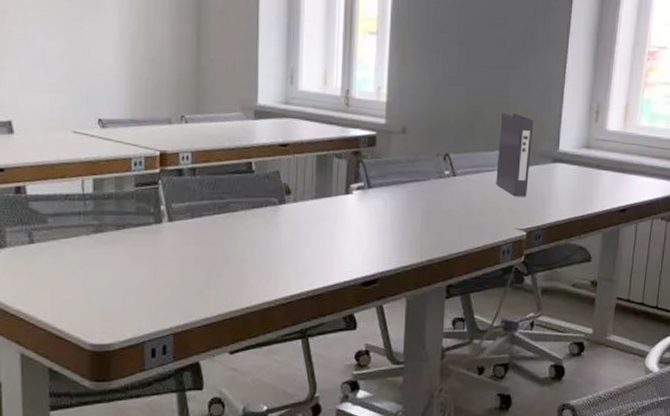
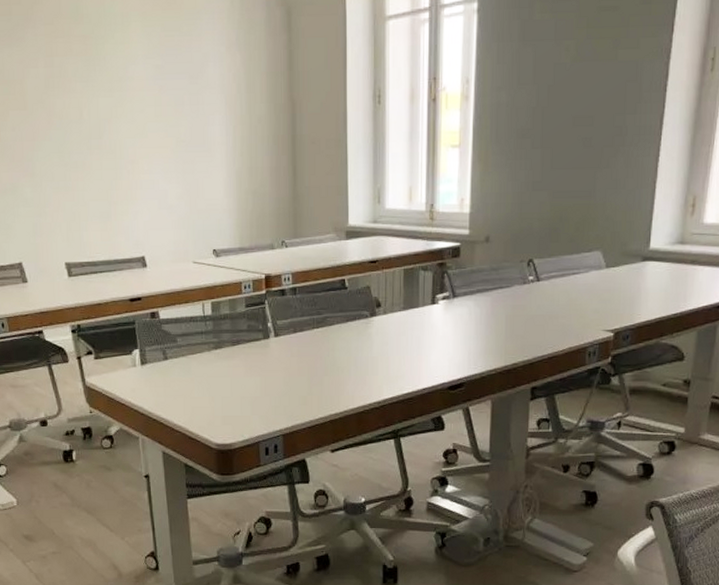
binder: present [496,112,534,197] -> none [581,213,623,298]

